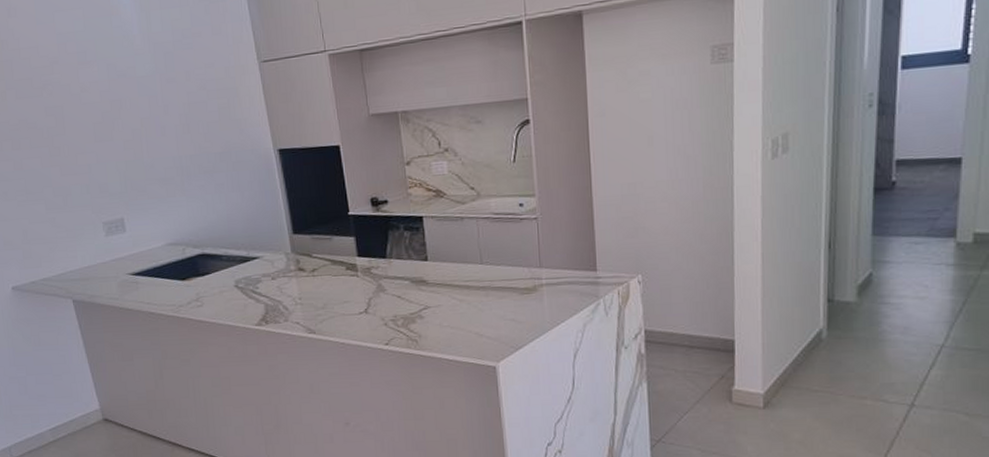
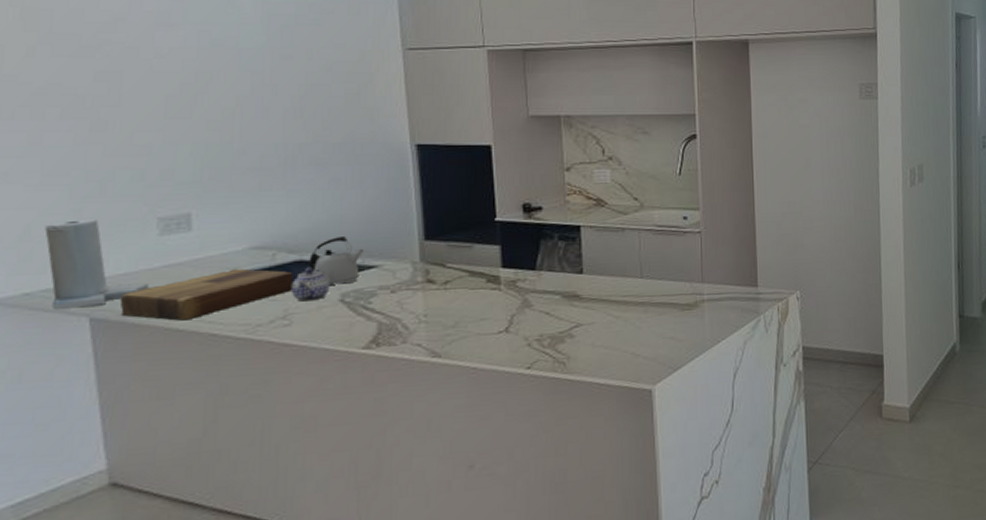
paper towel: none [35,224,105,293] -> present [45,218,149,309]
cutting board: none [88,261,200,302] -> present [119,268,293,321]
teapot: none [198,259,227,287] -> present [290,267,330,302]
kettle: none [209,233,249,273] -> present [309,237,365,285]

